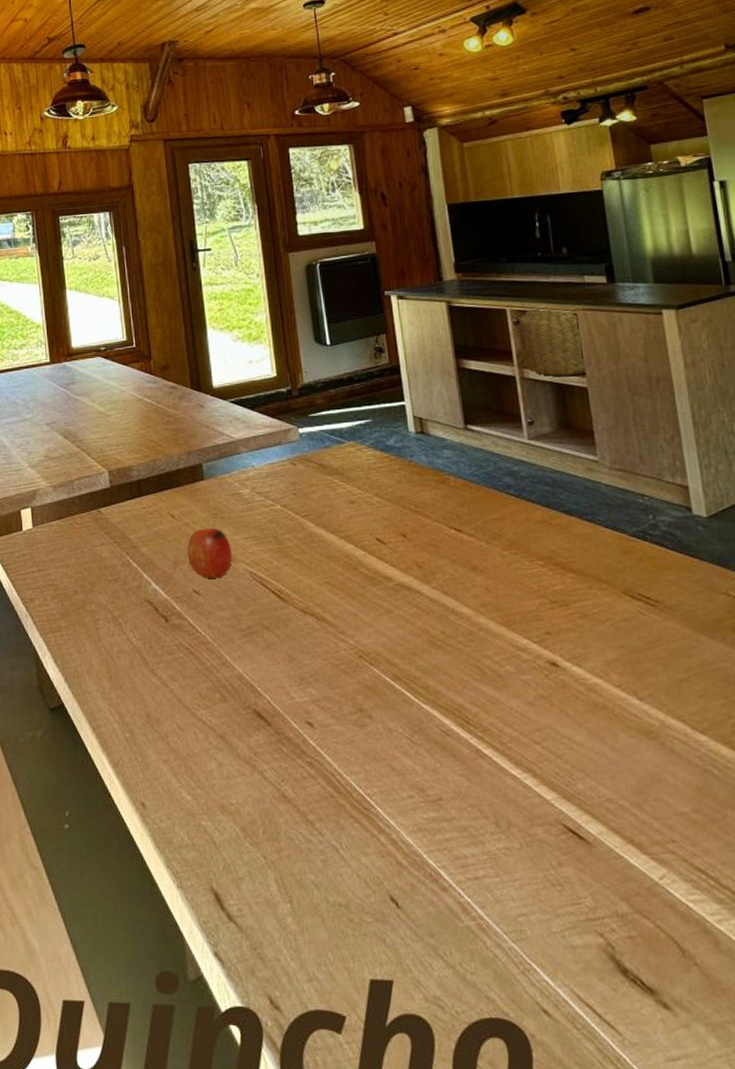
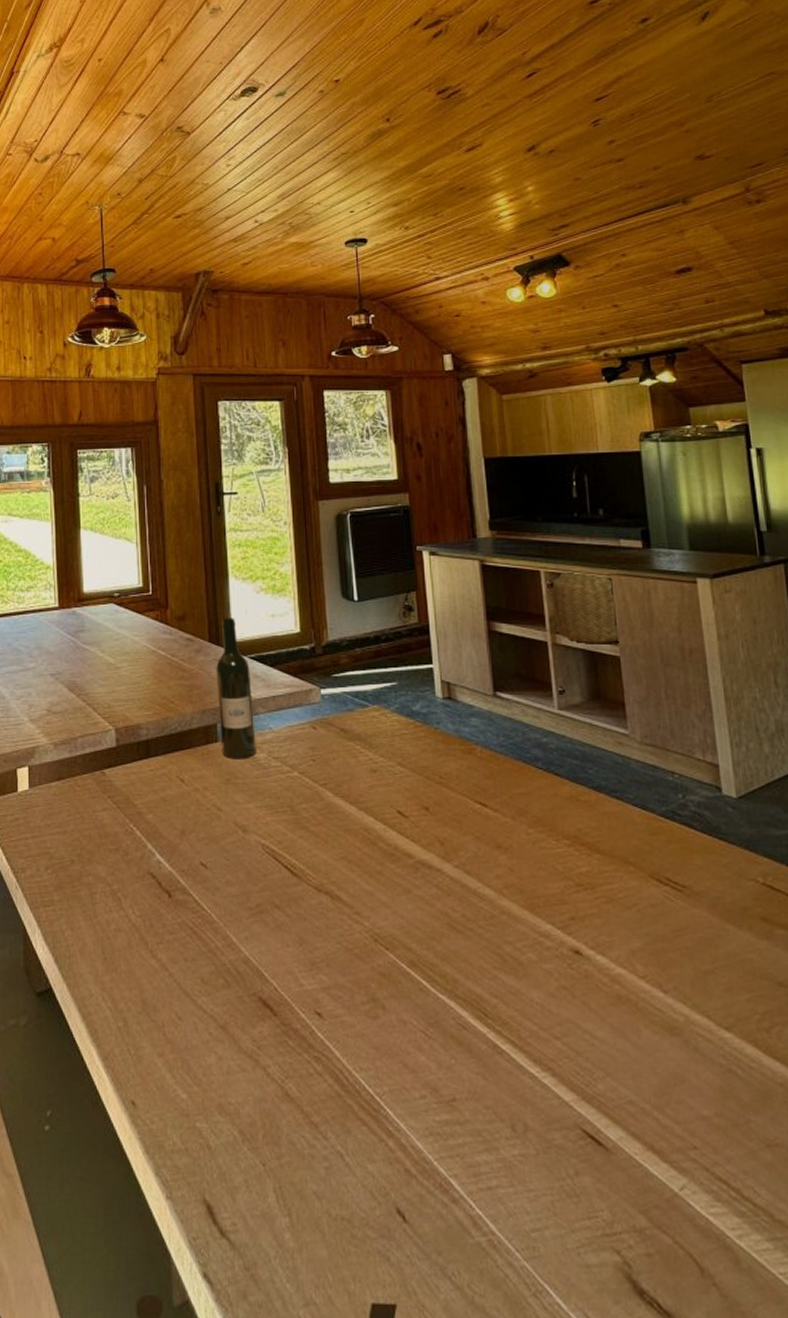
fruit: present [187,528,233,578] -> none [195,795,244,850]
wine bottle: none [199,365,241,496] -> present [216,618,256,760]

